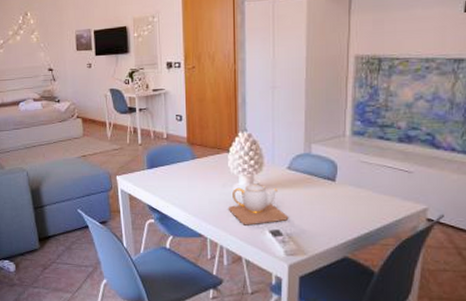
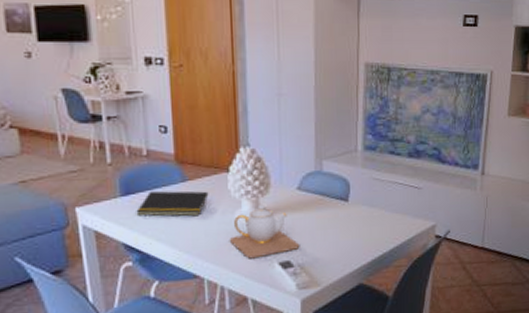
notepad: none [158,166,213,187] -> present [136,191,209,217]

